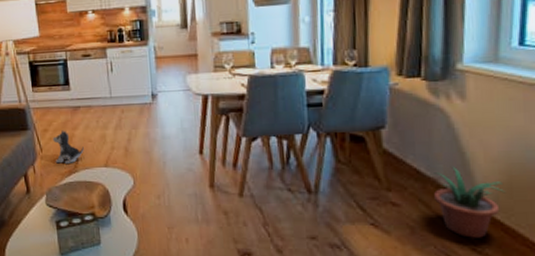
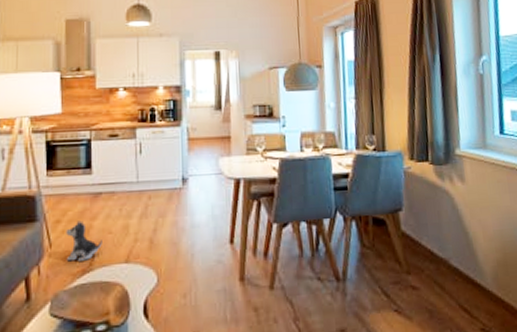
potted plant: present [433,166,506,238] -> none [444,246,503,318]

